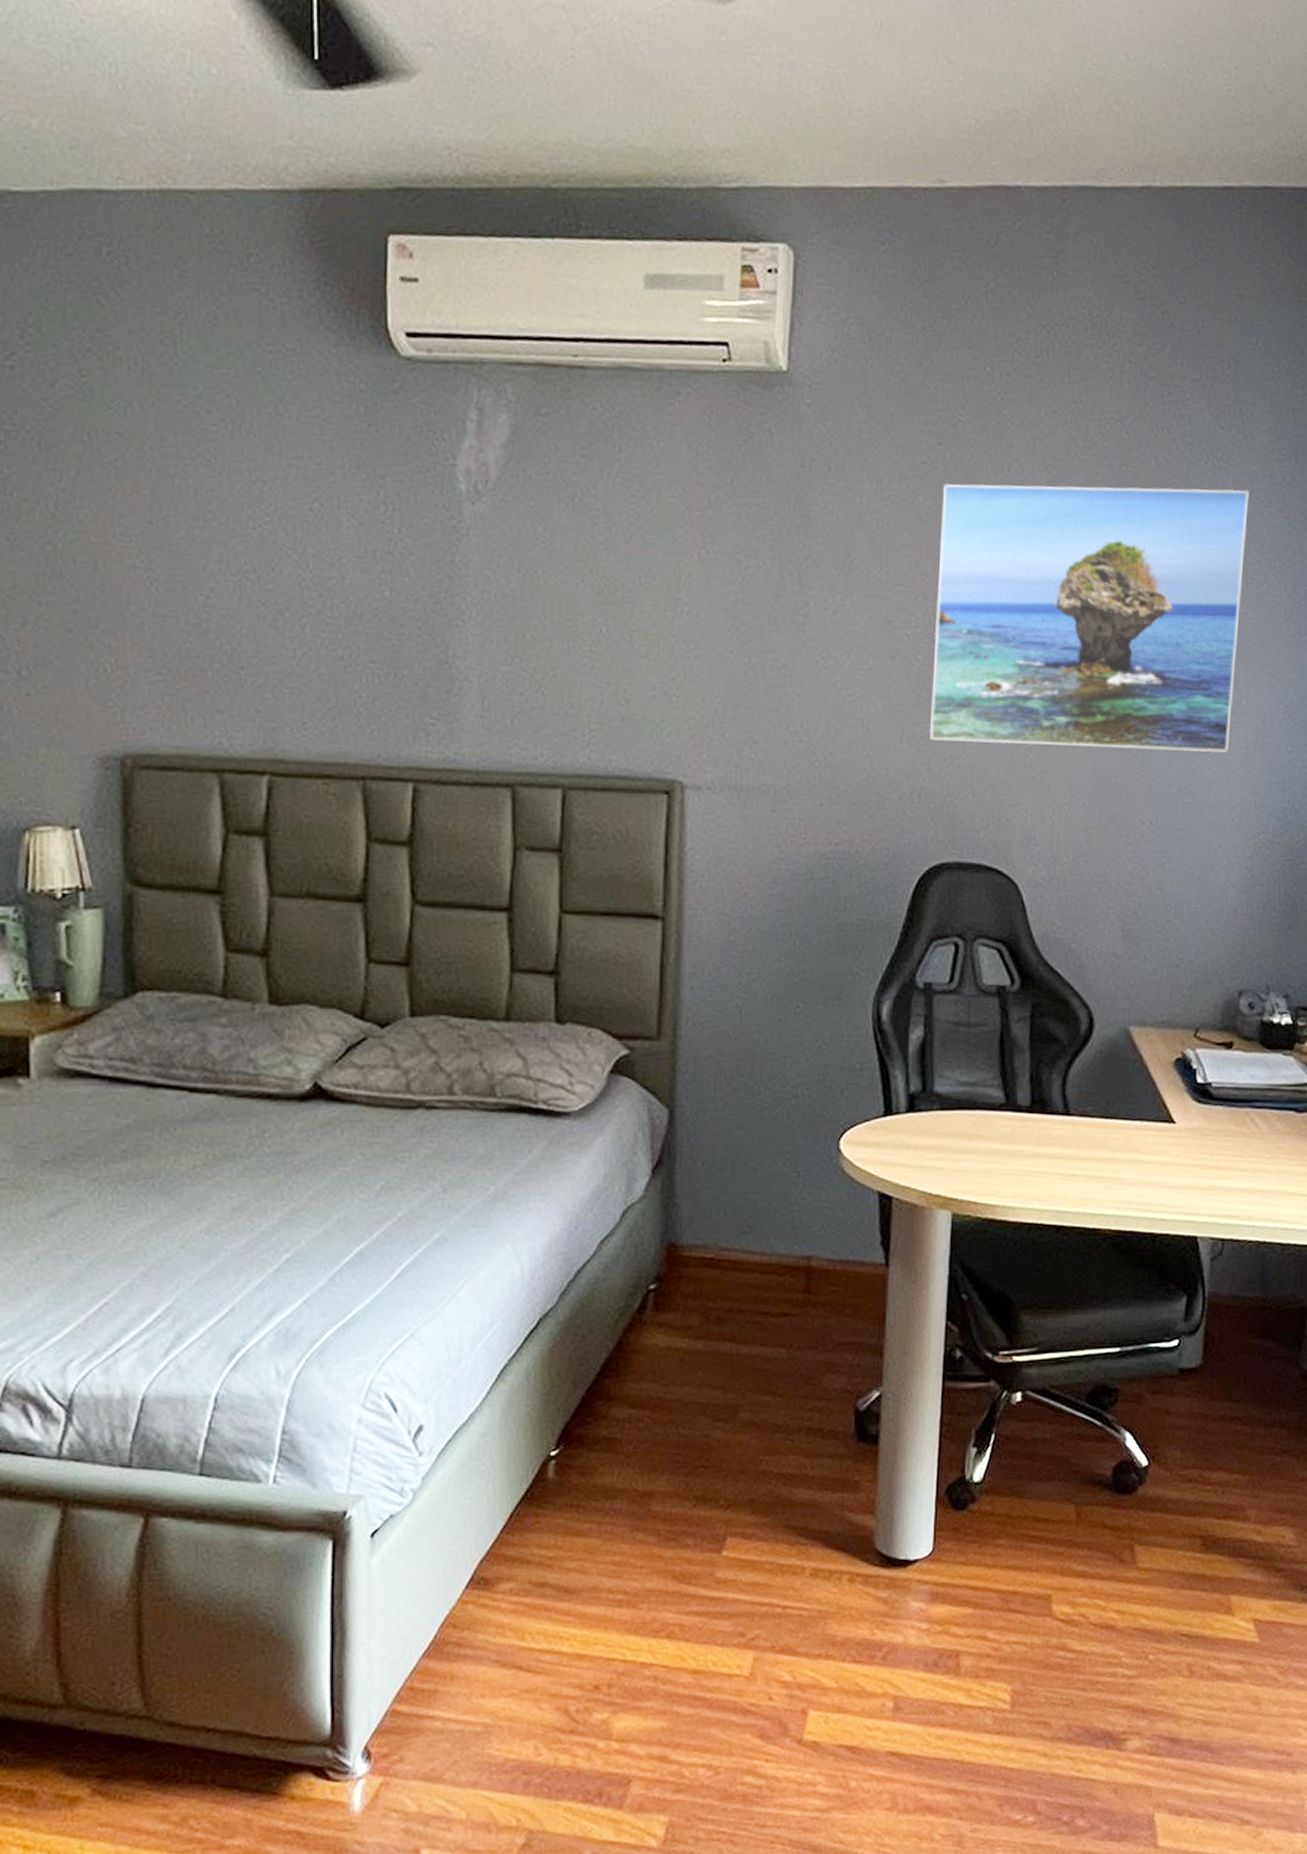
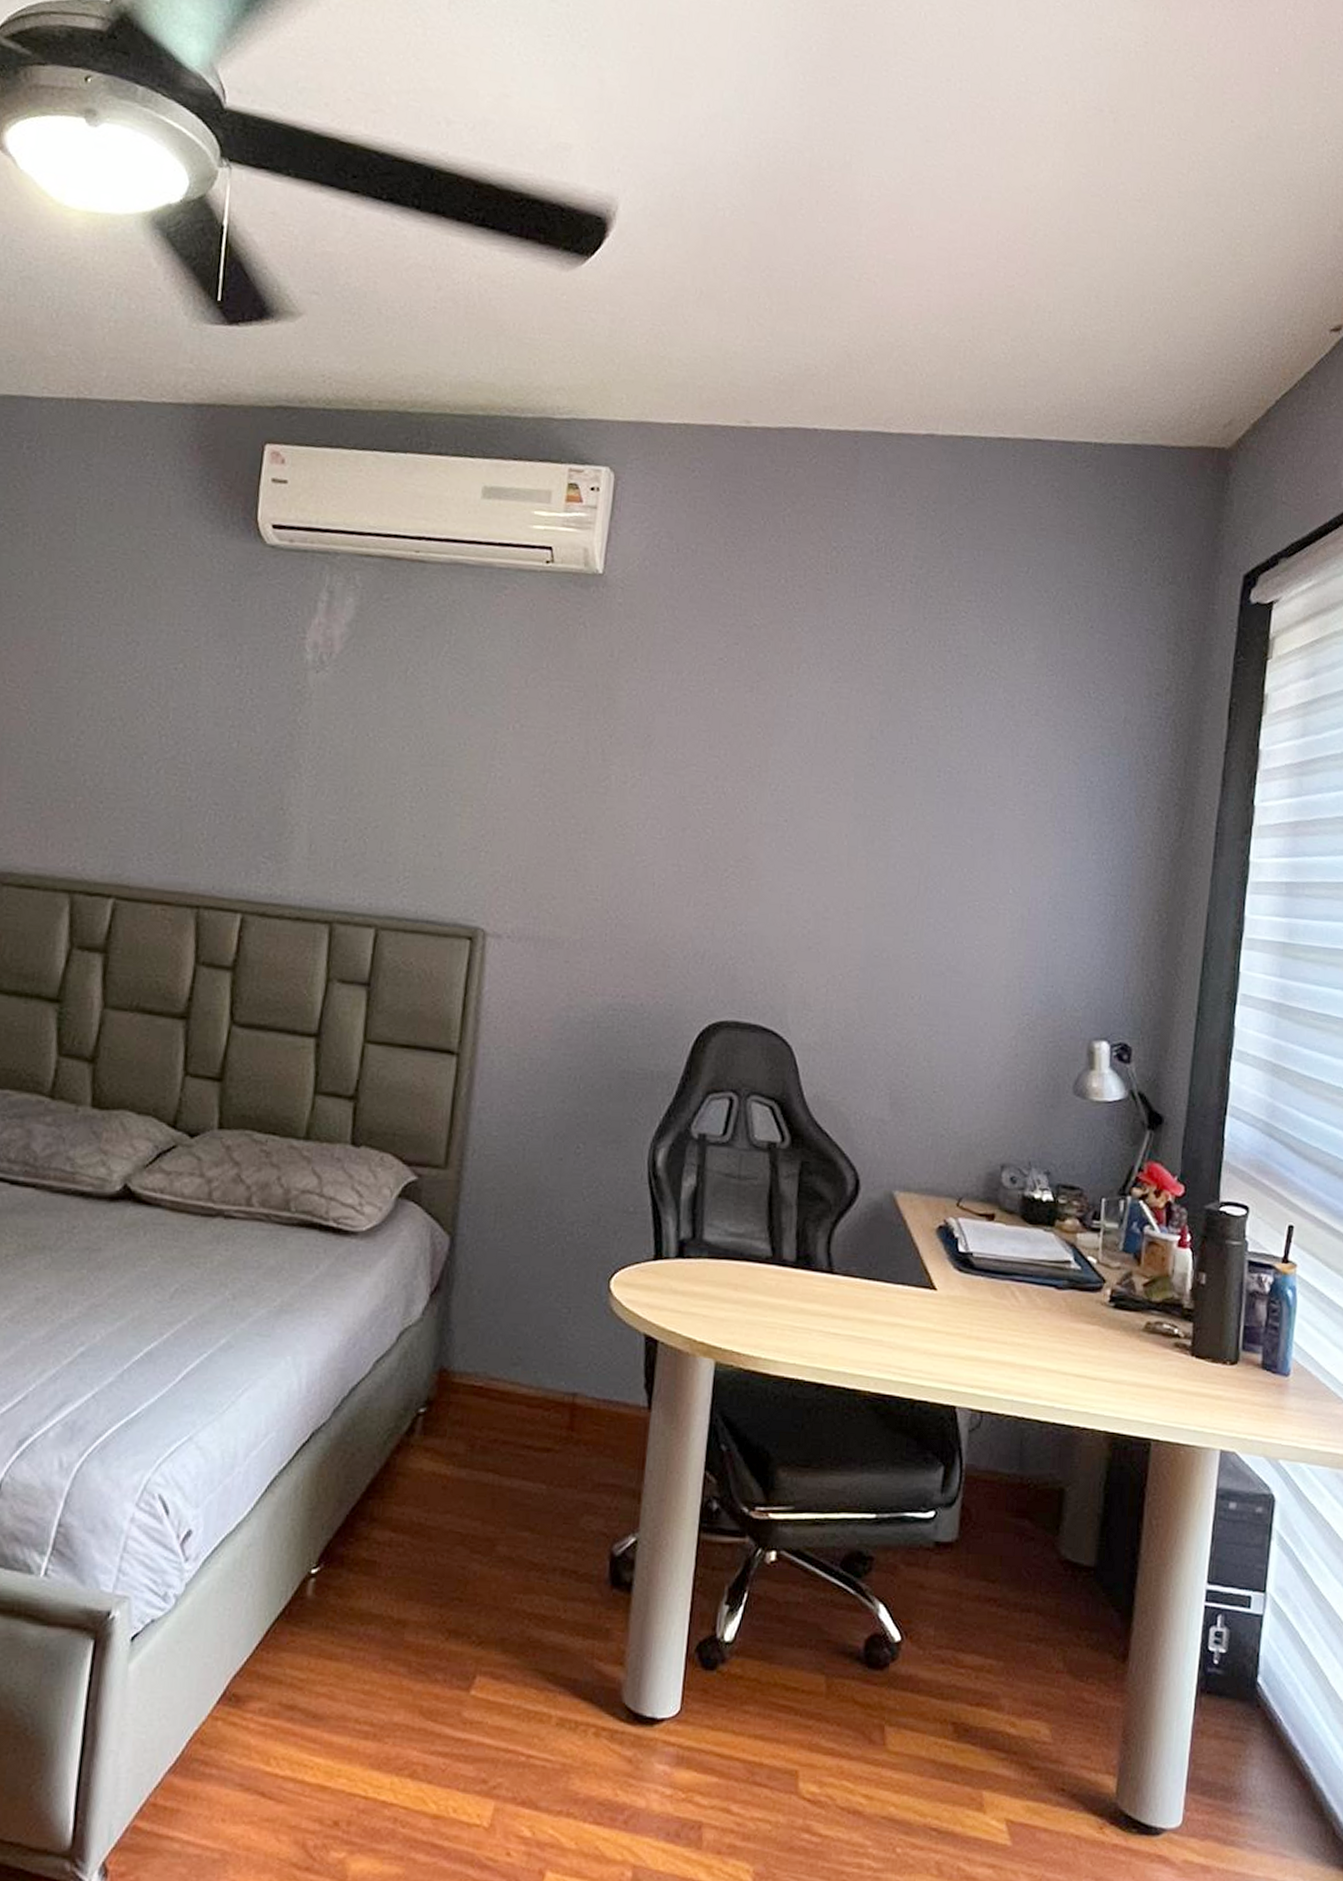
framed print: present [930,484,1249,752] -> none [715,679,1019,936]

